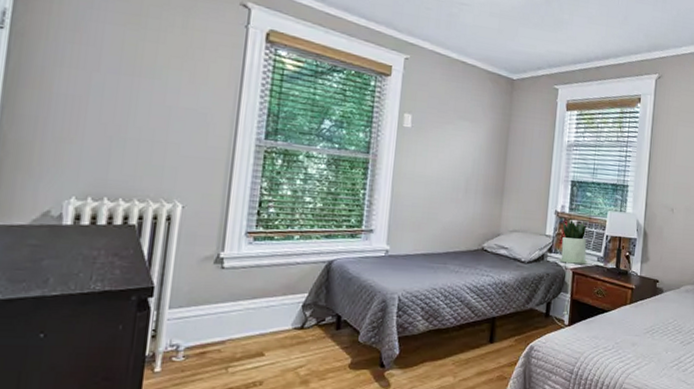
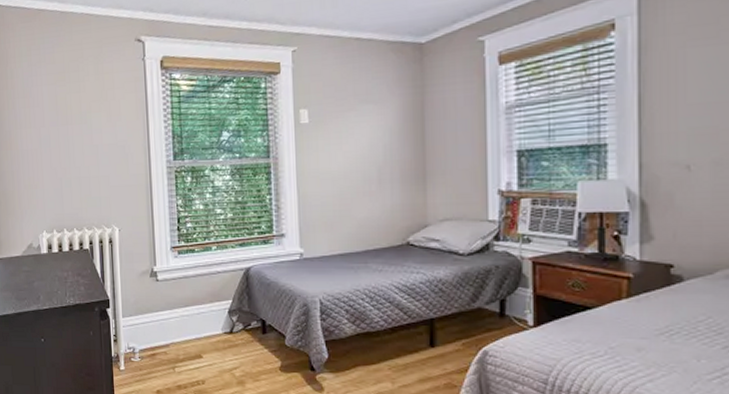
planter: present [558,219,589,265] -> none [509,197,555,252]

